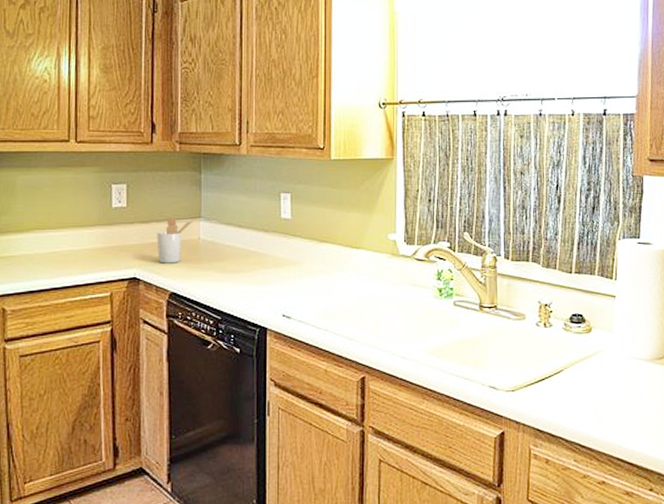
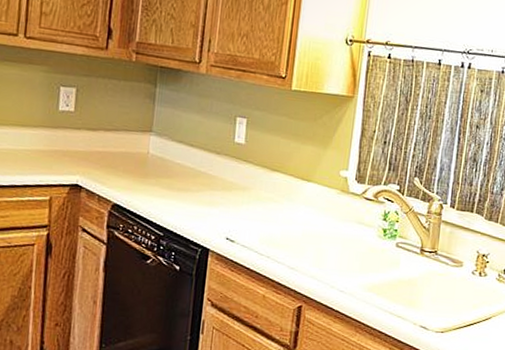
utensil holder: present [157,217,193,263] -> none [103,127,144,175]

